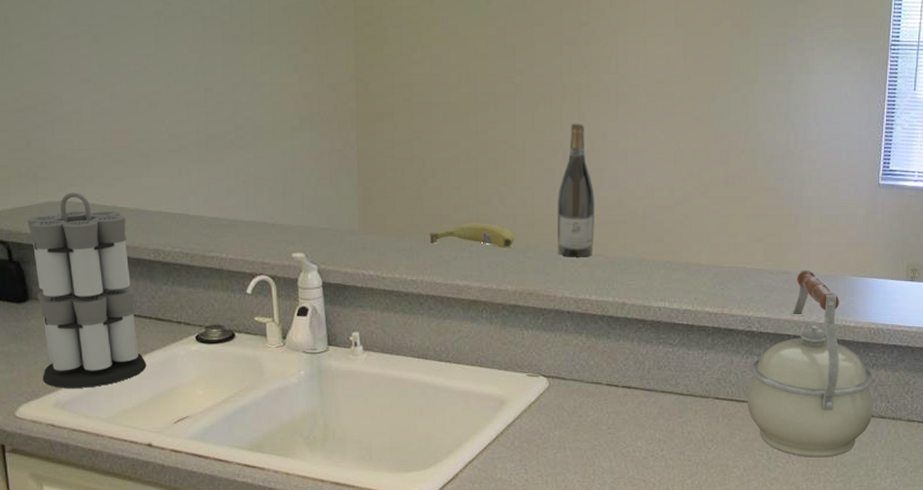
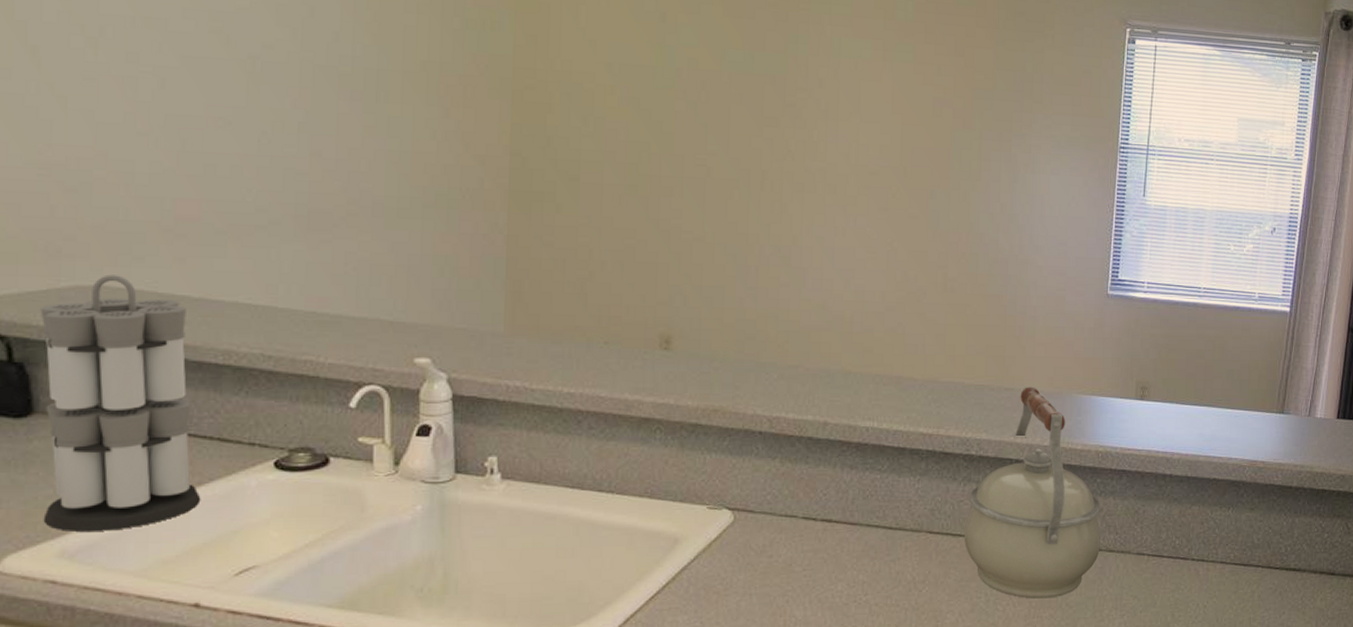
fruit: present [429,223,515,248] -> none [593,326,699,357]
wine bottle: present [556,123,596,257] -> none [749,214,796,369]

